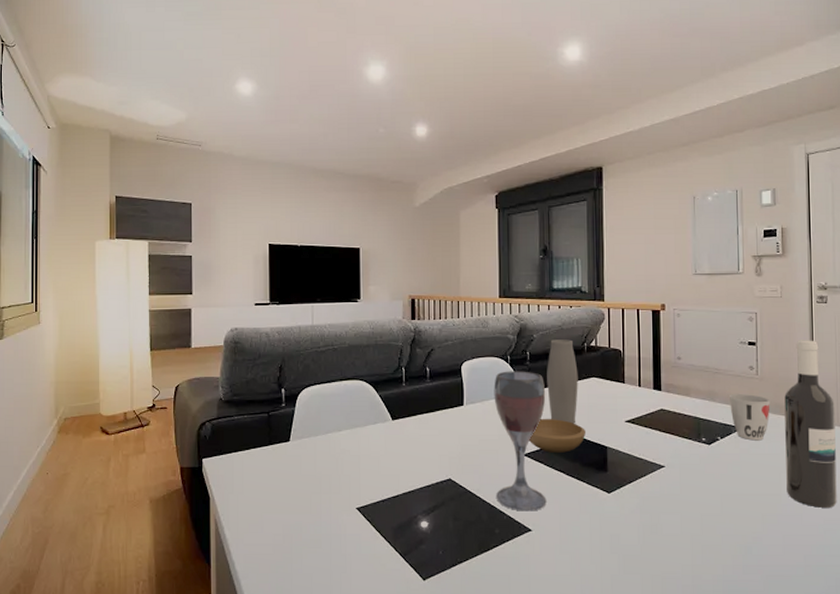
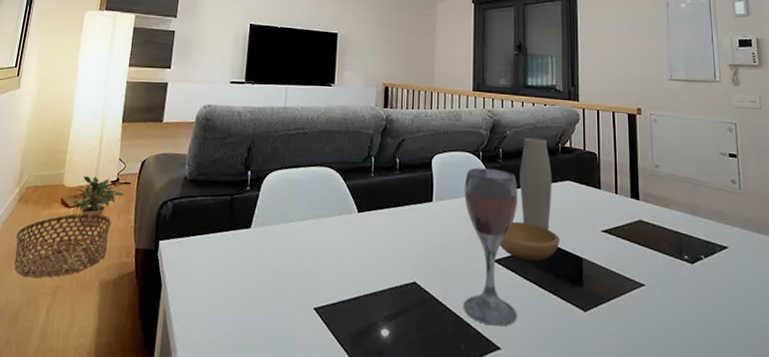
basket: none [62,438,153,501] -> present [14,213,111,278]
potted plant: none [109,404,161,452] -> present [69,176,123,228]
cup: present [730,394,771,441] -> none [712,209,756,263]

